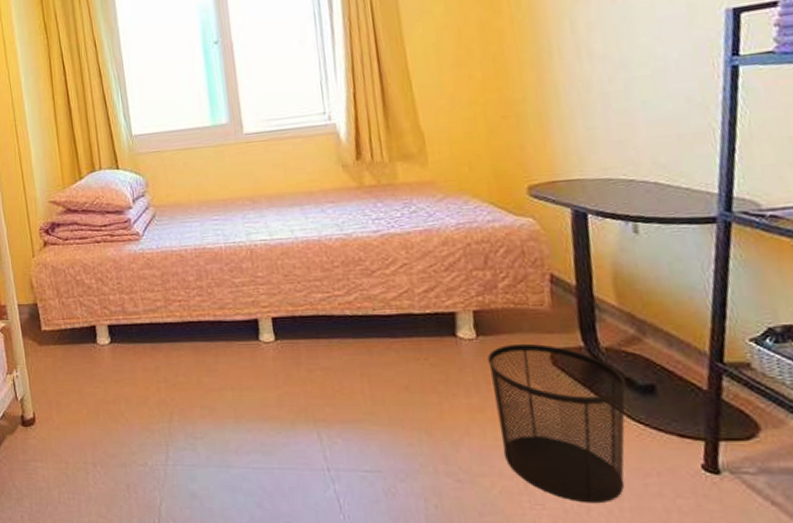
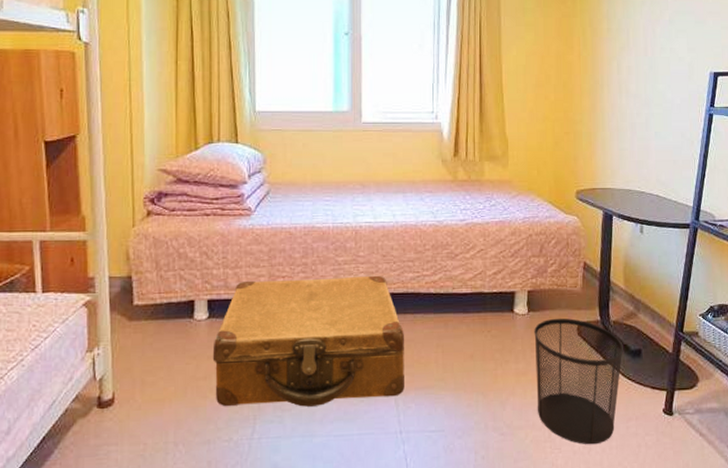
suitcase: none [118,297,327,436] -> present [212,275,404,407]

